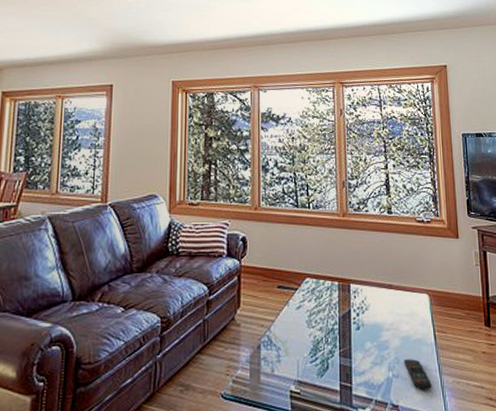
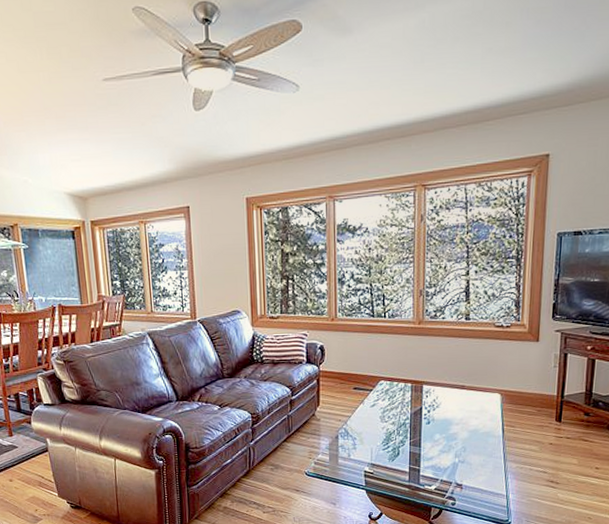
remote control: present [403,359,432,390] -> none [470,448,496,473]

